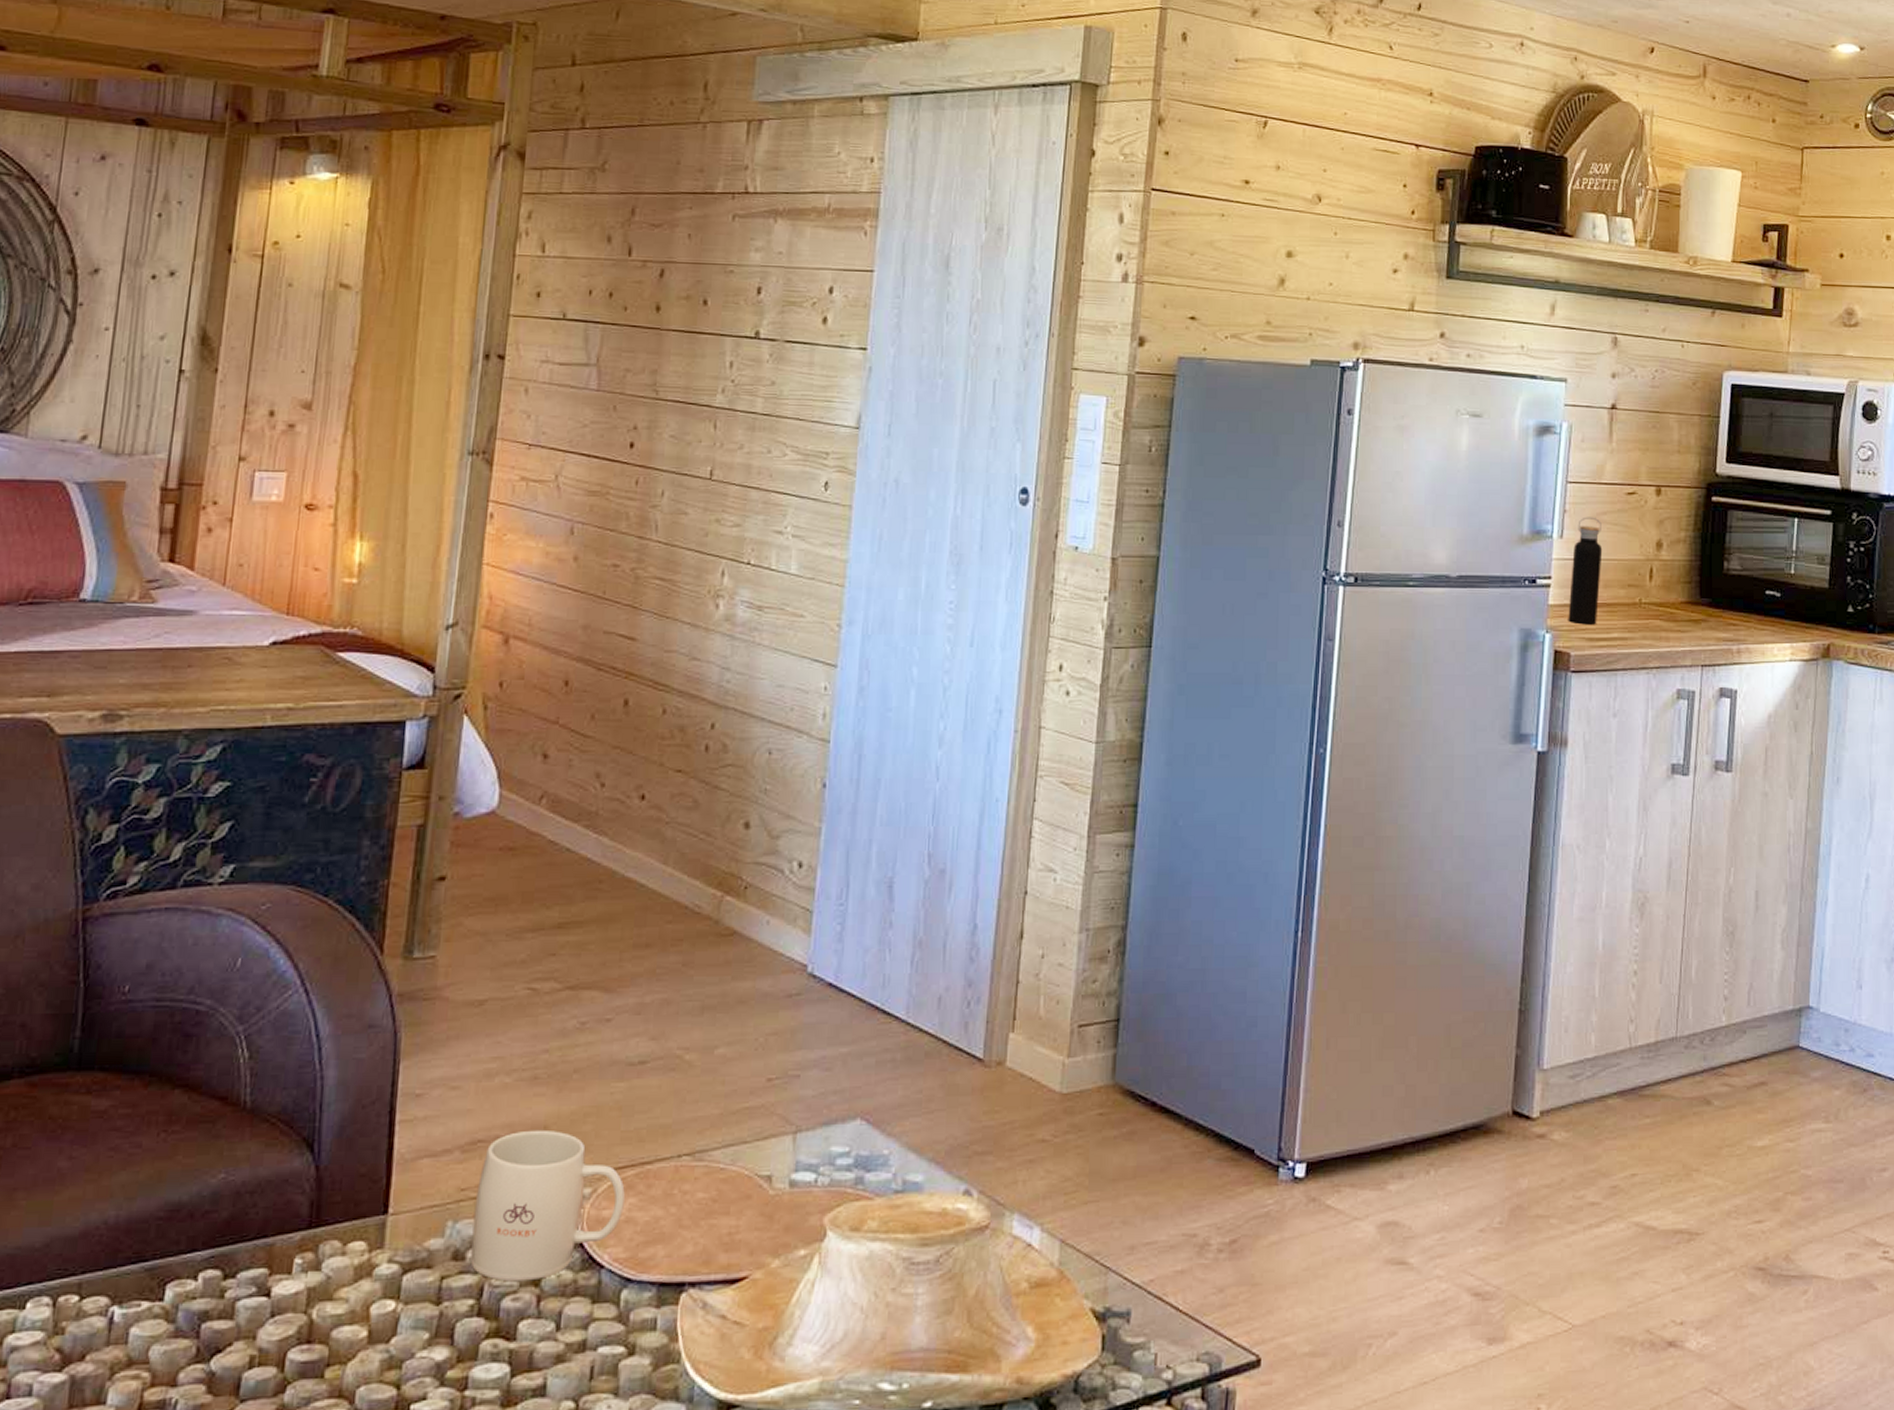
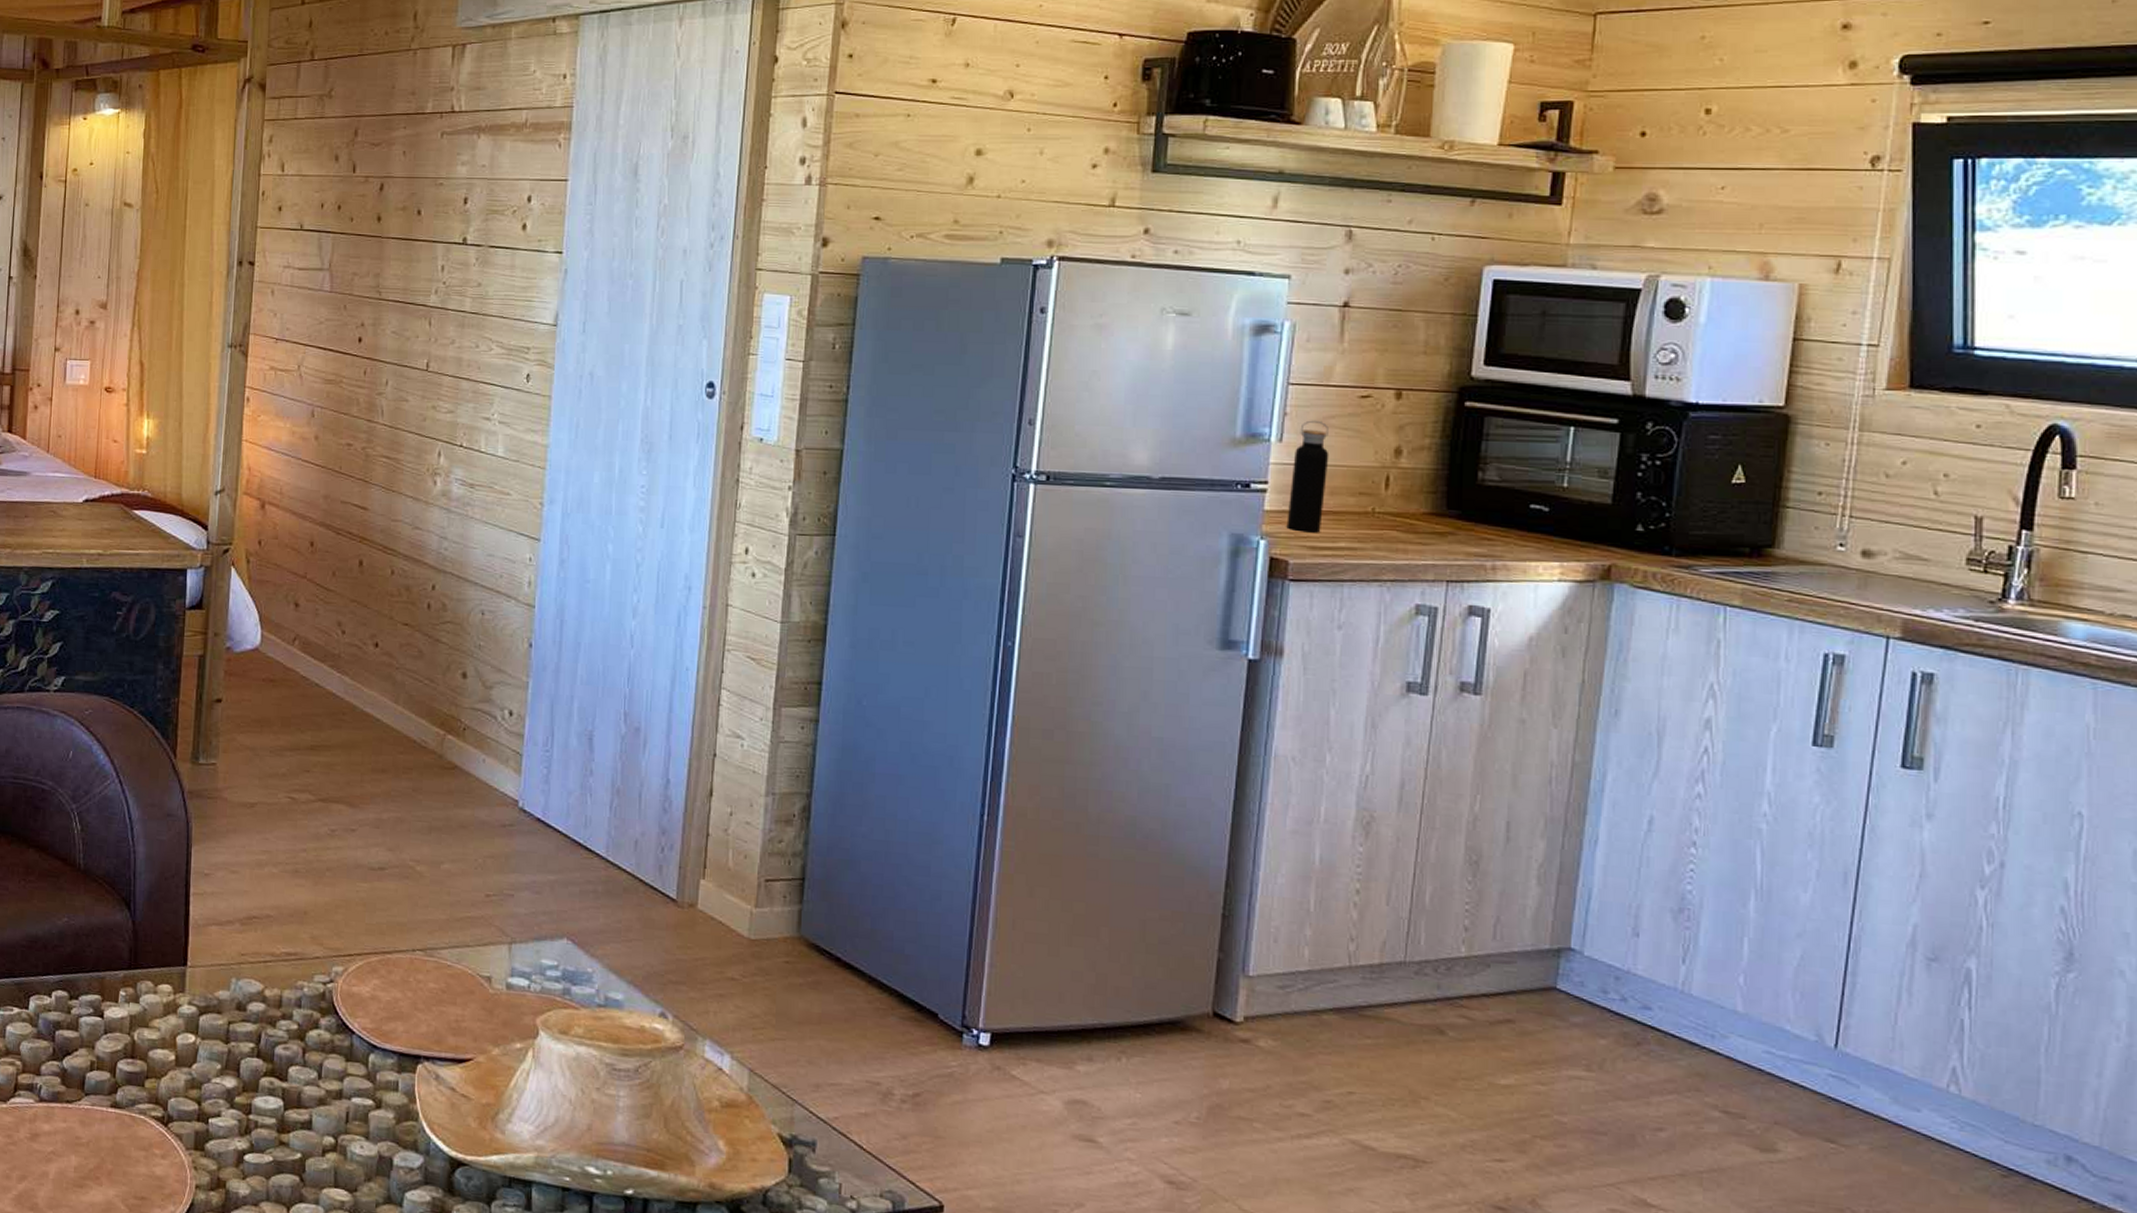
mug: present [470,1129,626,1282] -> none [250,913,371,1036]

